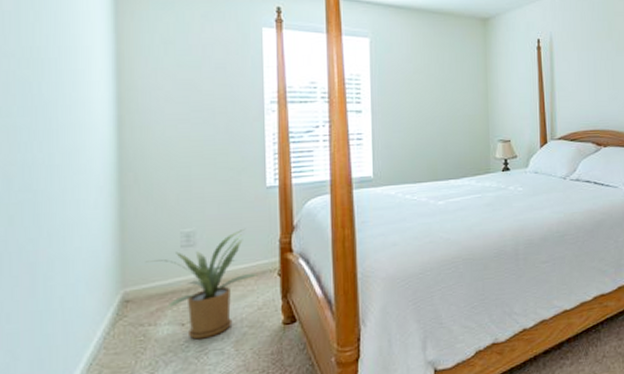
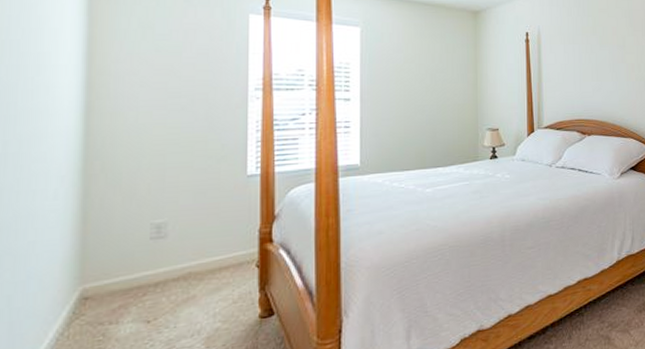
house plant: present [145,229,258,340] -> none [109,220,234,338]

